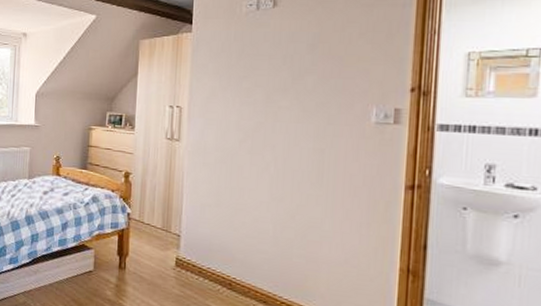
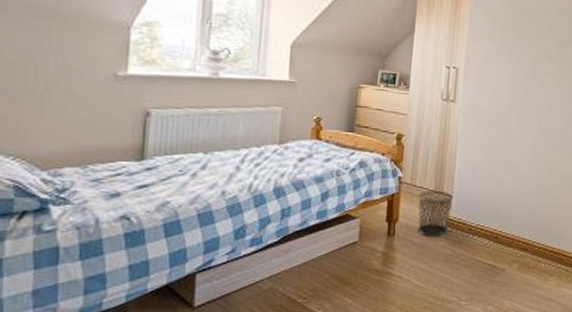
waste bin: none [146,228,181,276] -> present [418,191,453,237]

